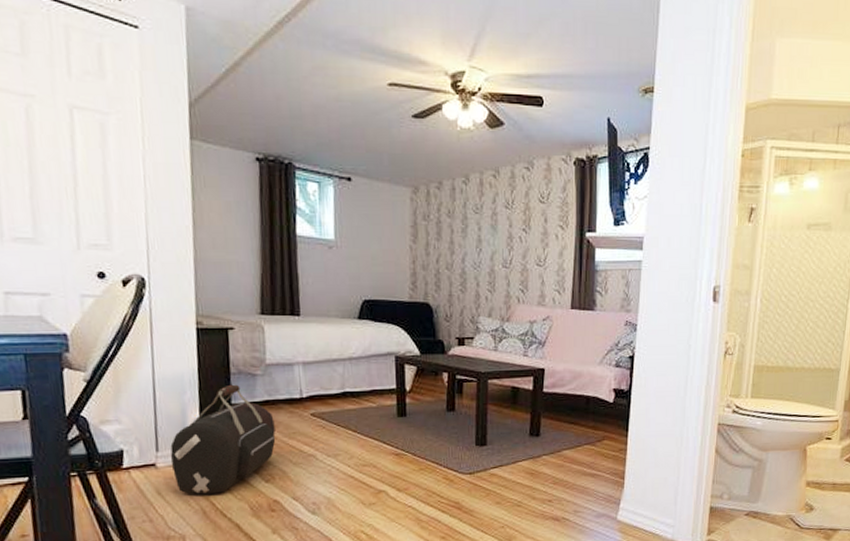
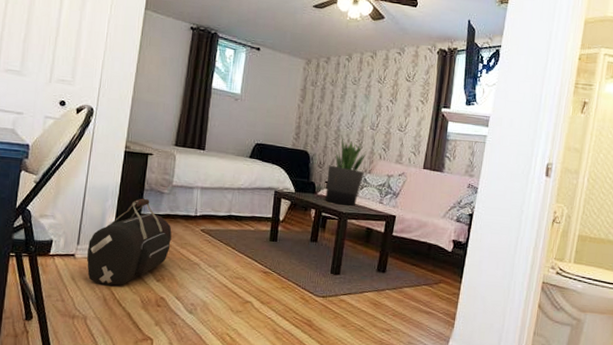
planter: none [456,279,502,364] -> present [325,135,367,207]

